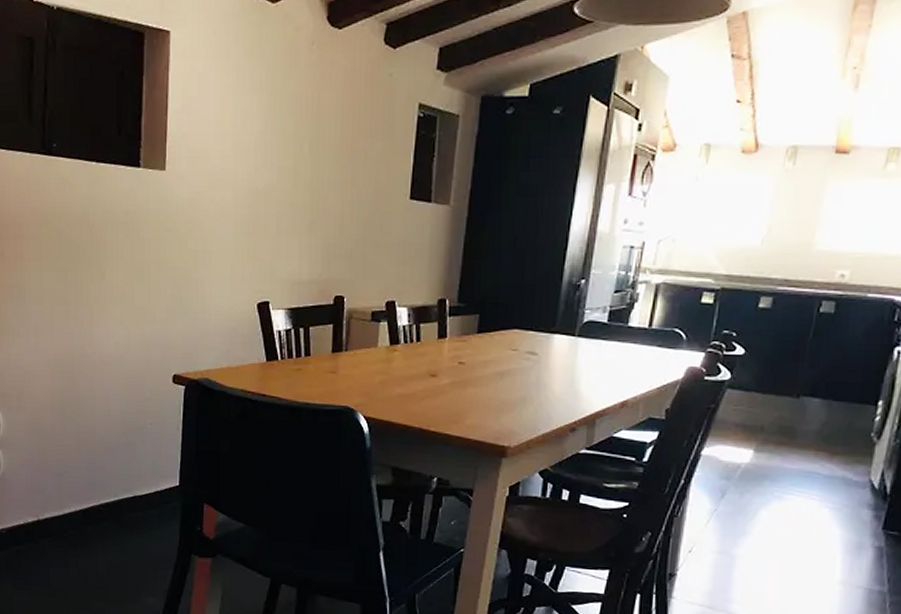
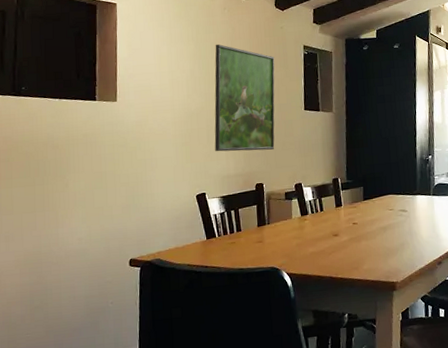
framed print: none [285,95,376,253] -> present [214,44,275,152]

